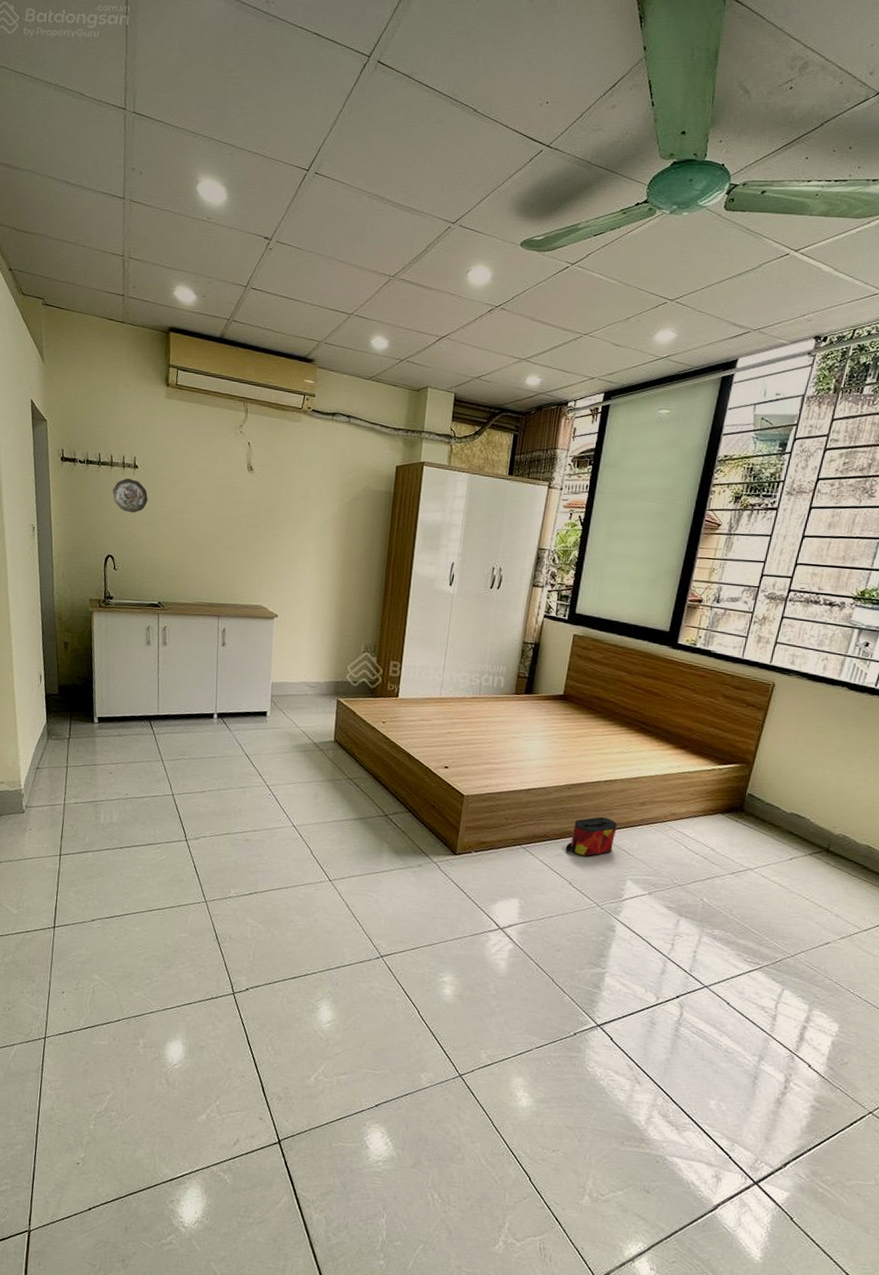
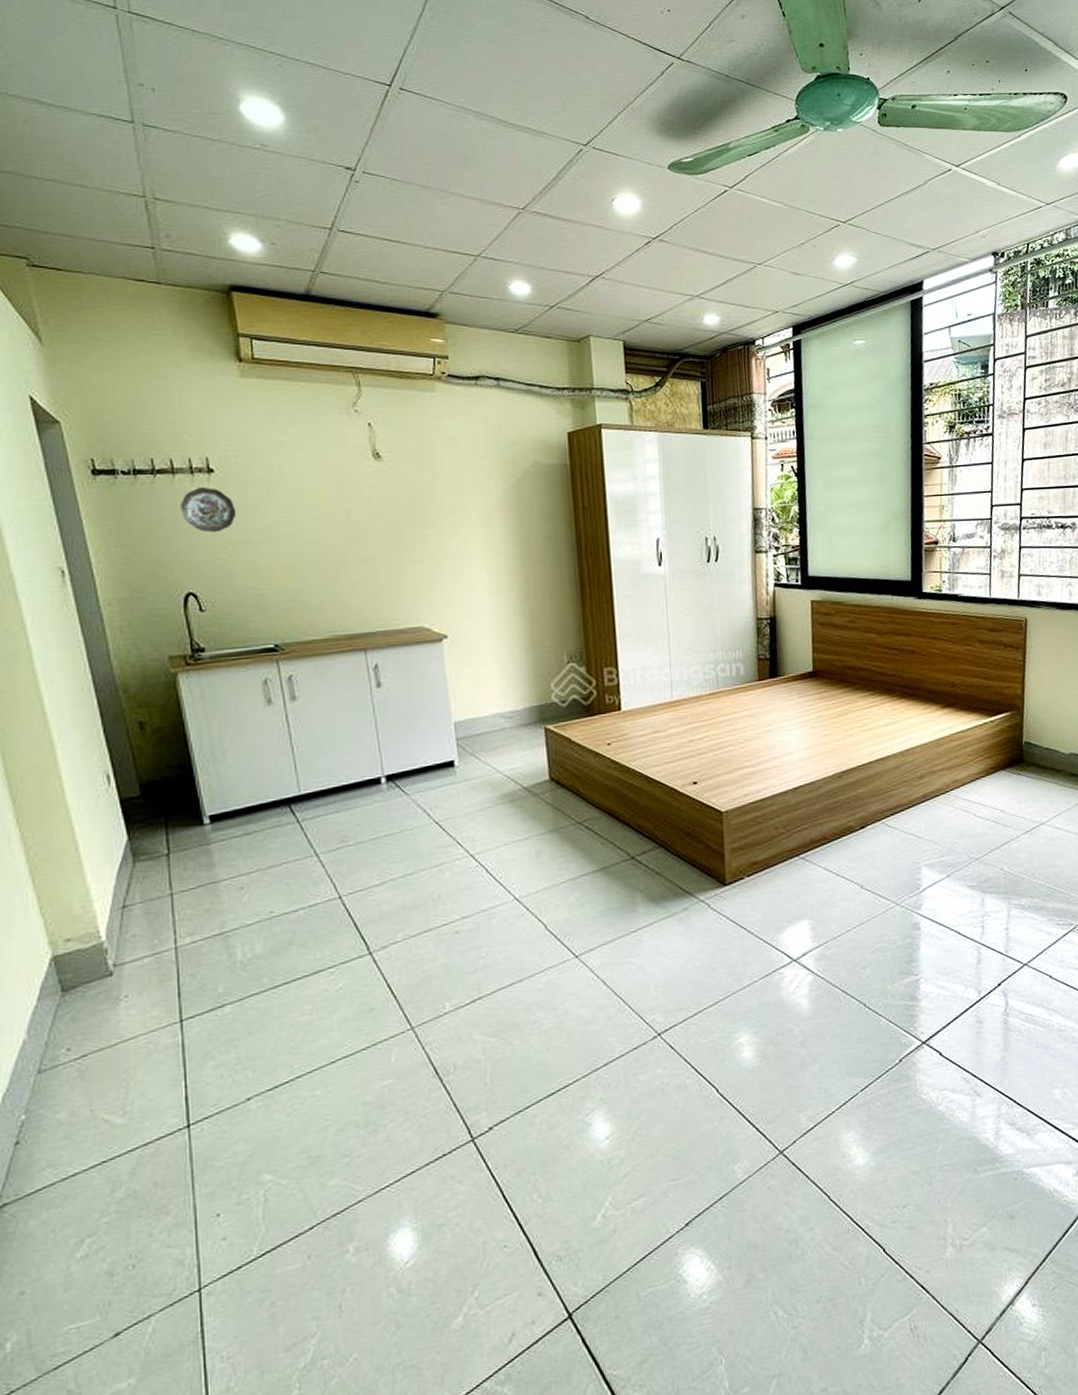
bag: present [565,816,617,858] -> none [849,801,900,853]

